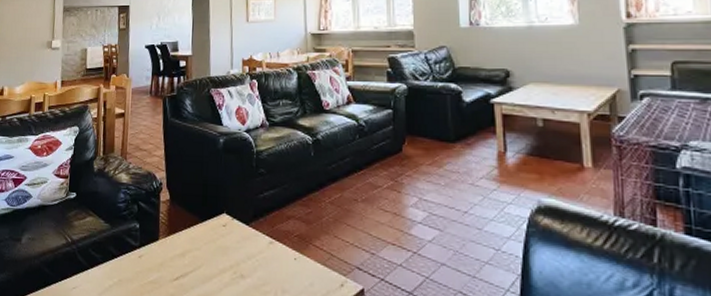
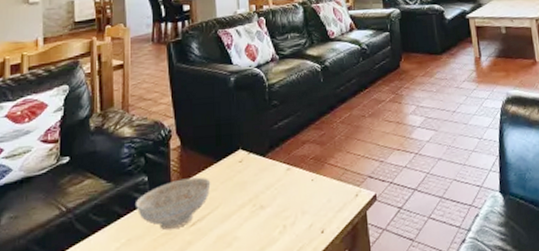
decorative bowl: none [127,232,195,280] -> present [134,177,211,231]

